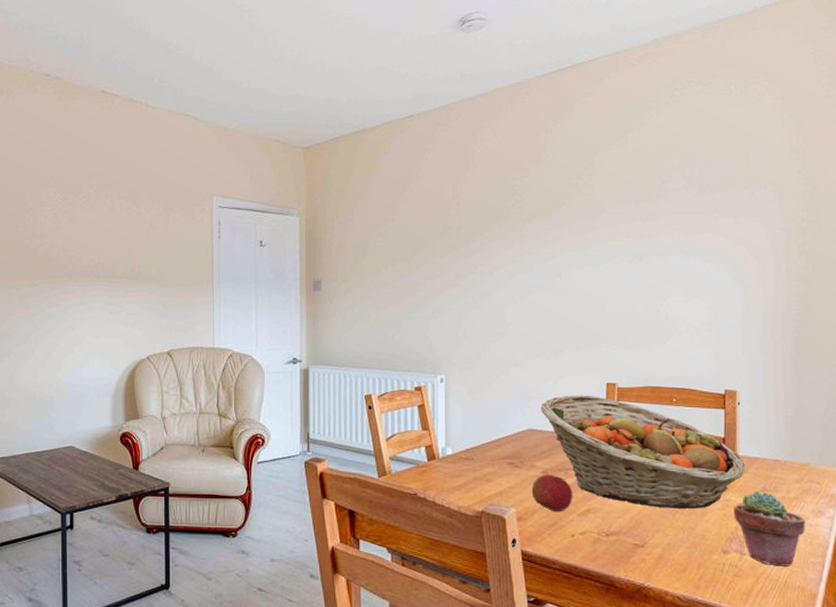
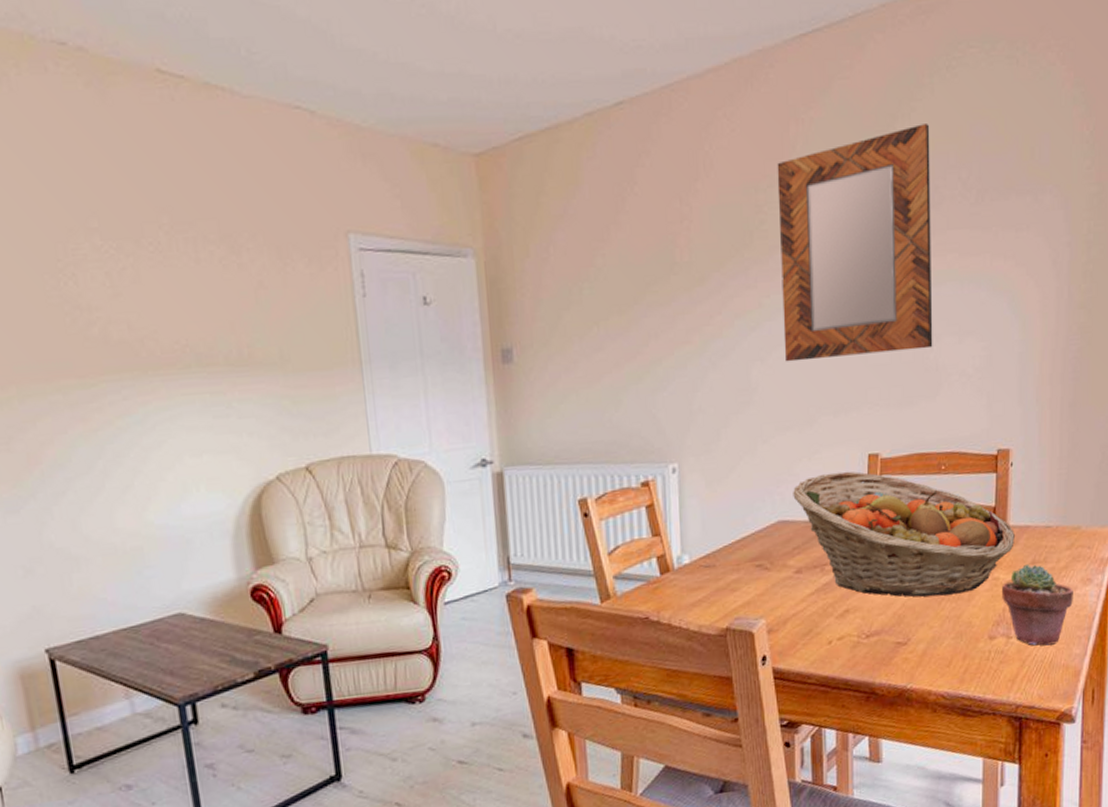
home mirror: none [530,135,663,306] -> present [777,124,933,362]
apple: present [531,474,573,512] -> none [783,573,830,618]

